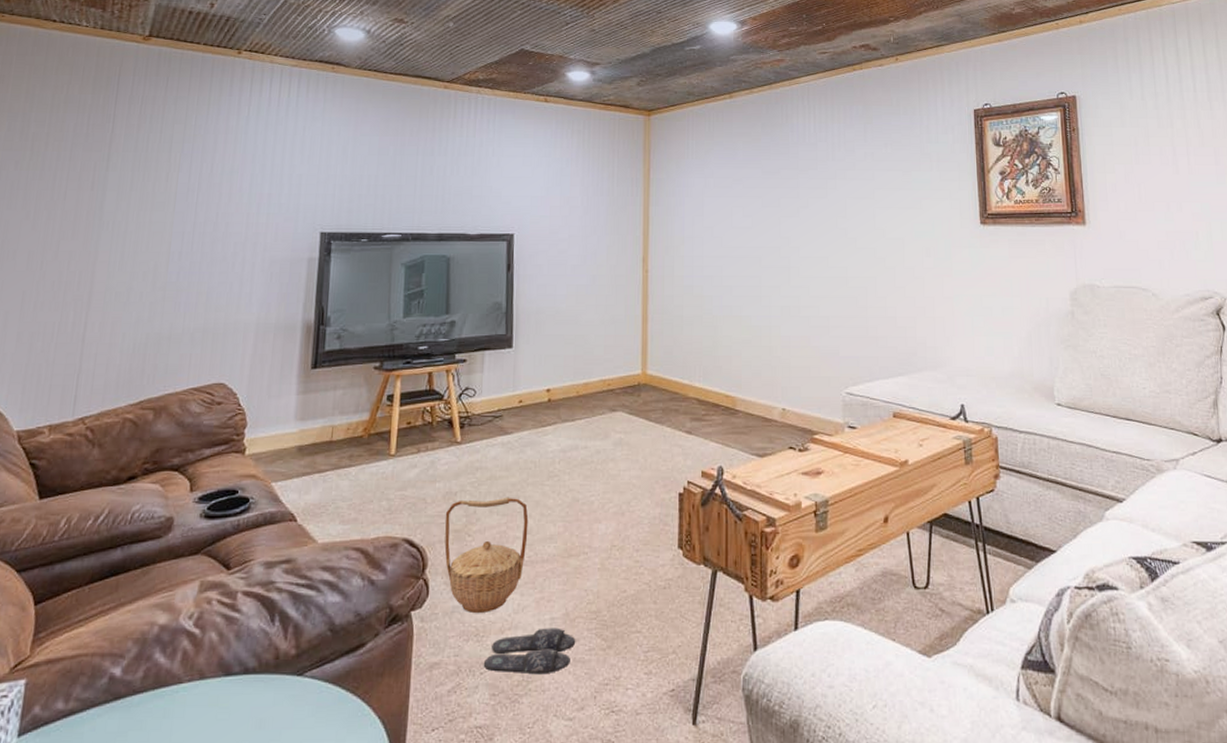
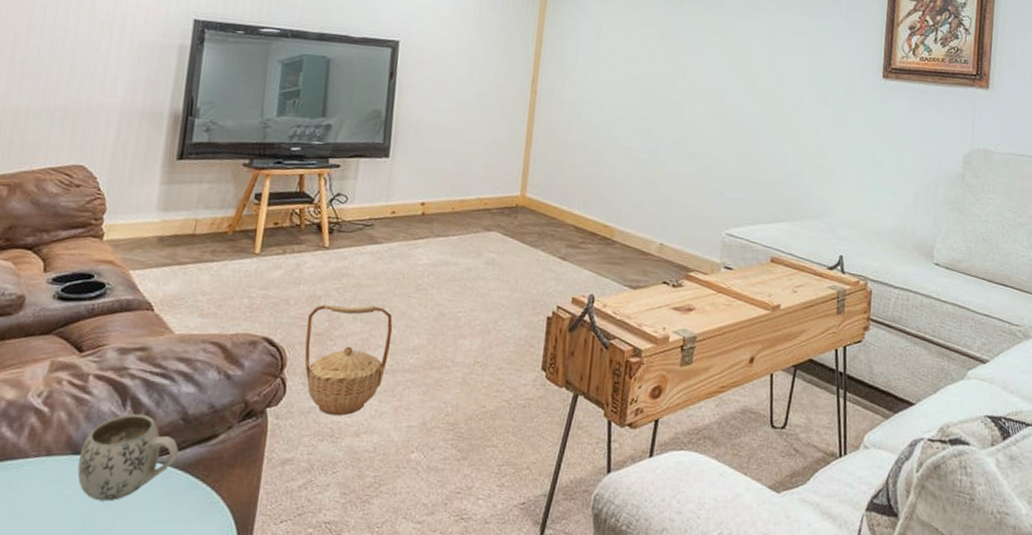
mug: none [230,628,328,723] -> present [77,413,179,501]
slippers: present [483,628,575,675] -> none [336,434,430,479]

